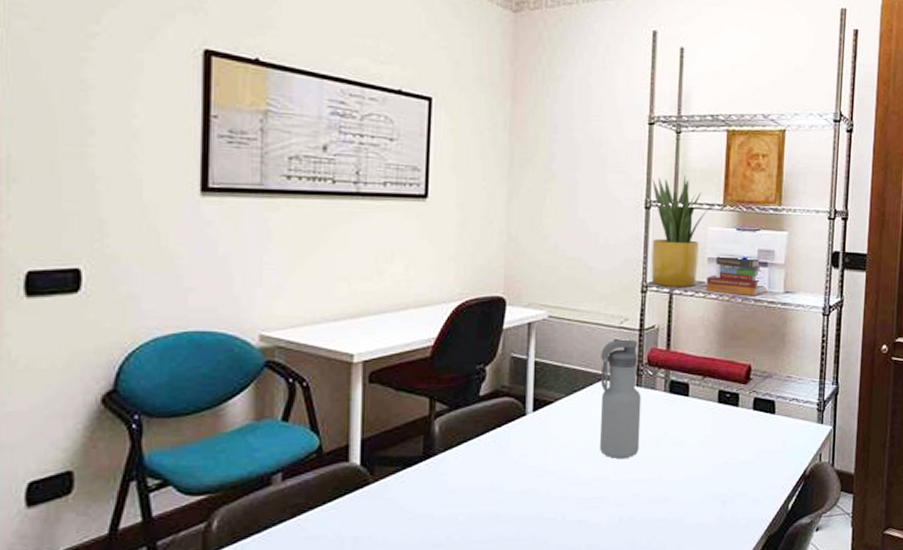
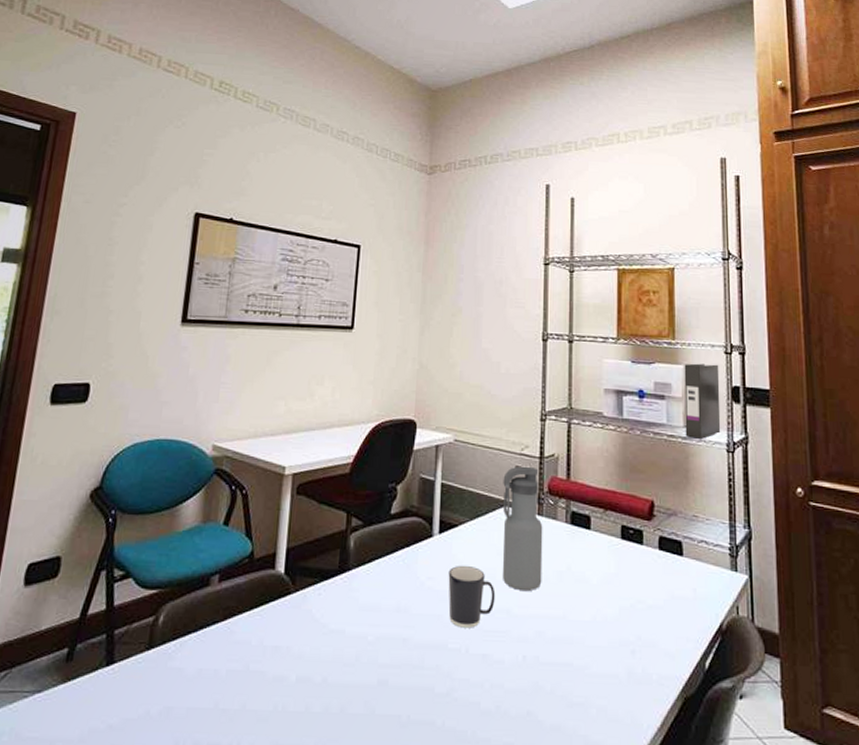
mug: none [543,439,592,499] -> present [448,565,496,628]
planter: present [651,174,709,288] -> none [548,309,603,418]
books: present [705,255,768,297] -> none [603,387,667,430]
binder: none [785,229,822,304] -> present [684,363,721,439]

